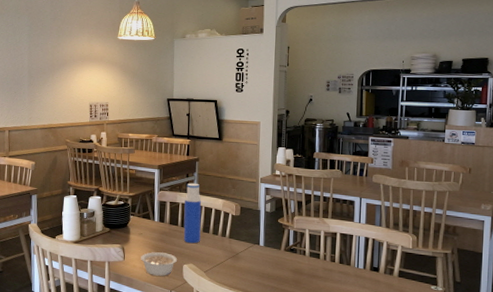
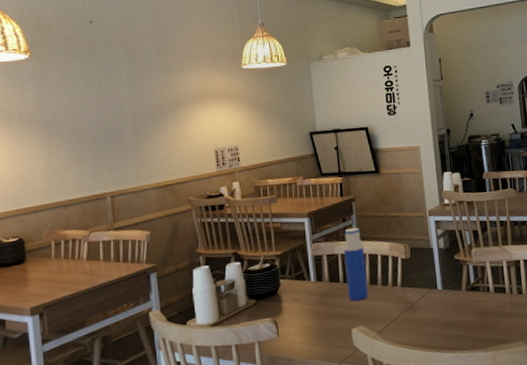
legume: present [141,252,177,276] -> none [298,318,343,349]

